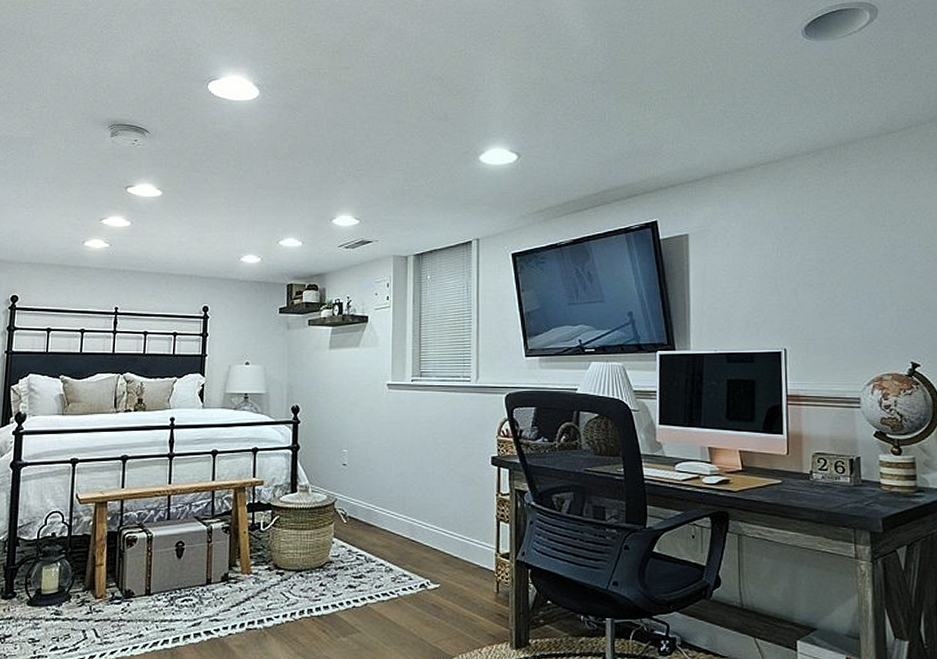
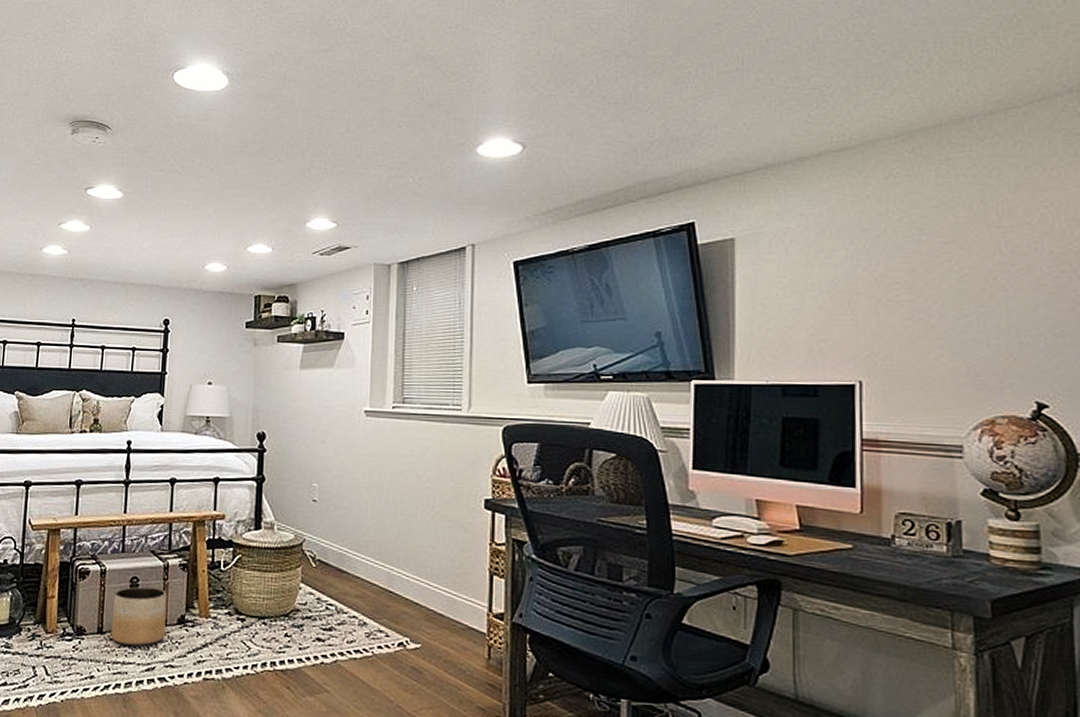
planter: none [158,550,211,604] -> present [110,587,167,646]

